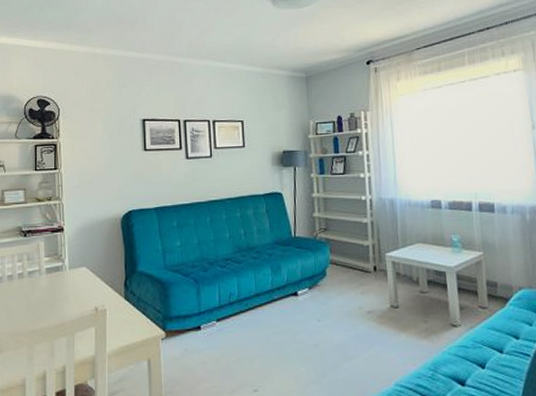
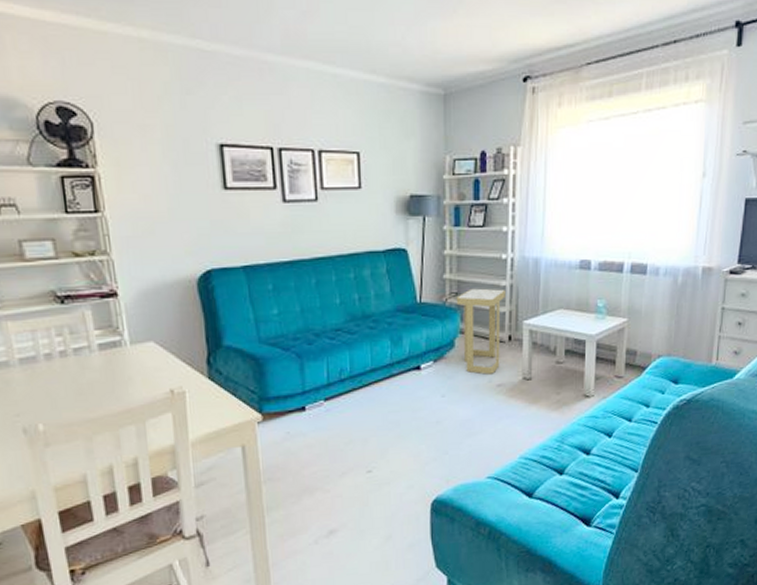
side table: none [325,225,368,302] -> present [456,288,505,375]

